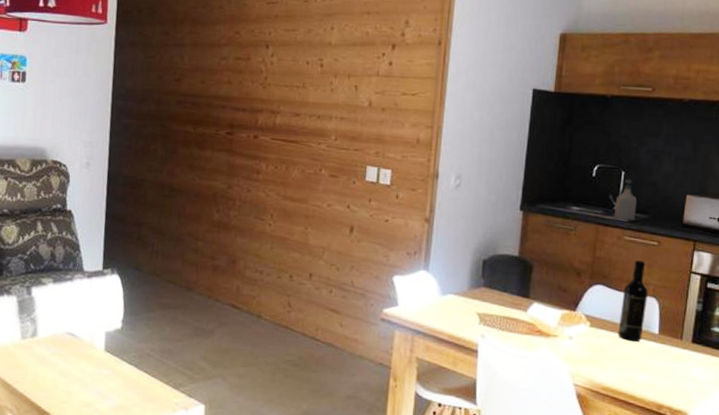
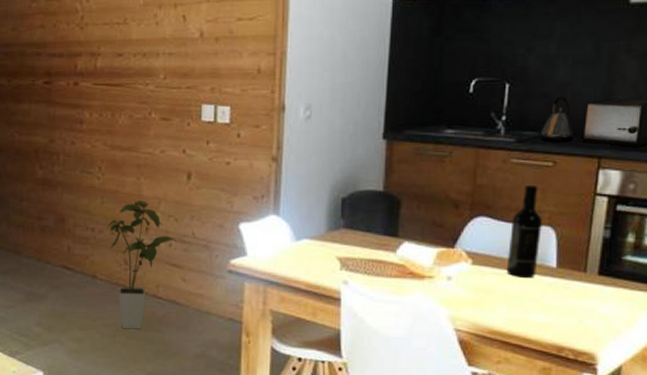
house plant: none [274,248,337,369] -> present [107,201,177,330]
soap bottle: present [615,179,637,220] -> none [498,92,526,140]
kettle: none [648,186,676,227] -> present [540,96,575,144]

